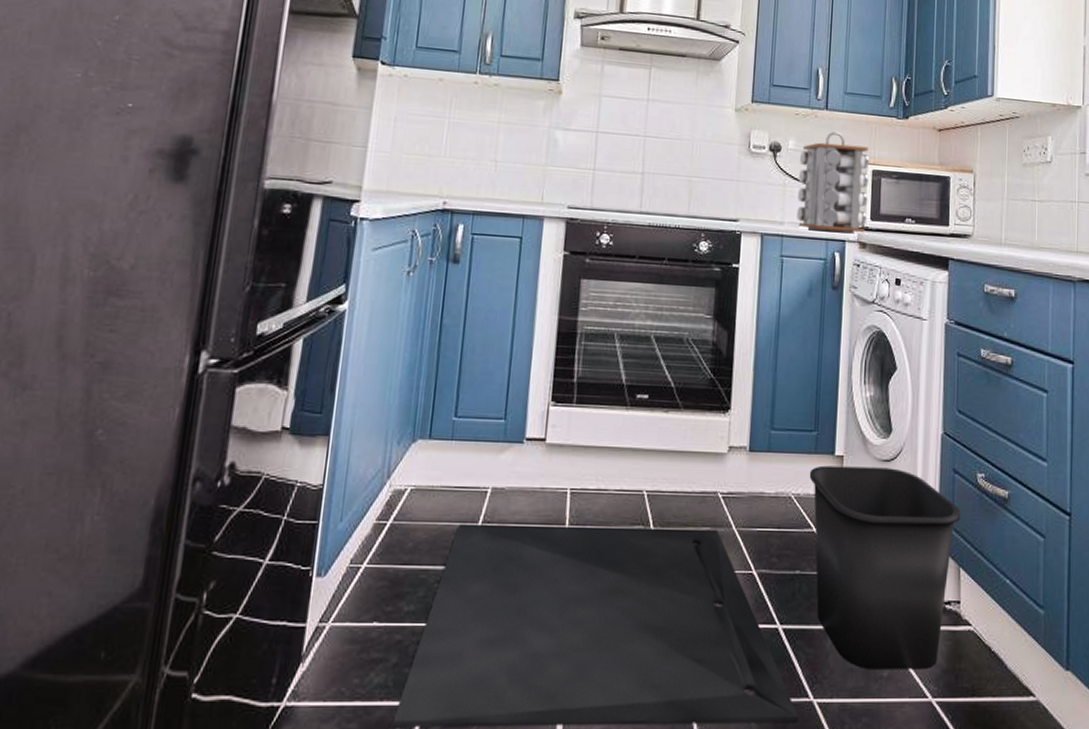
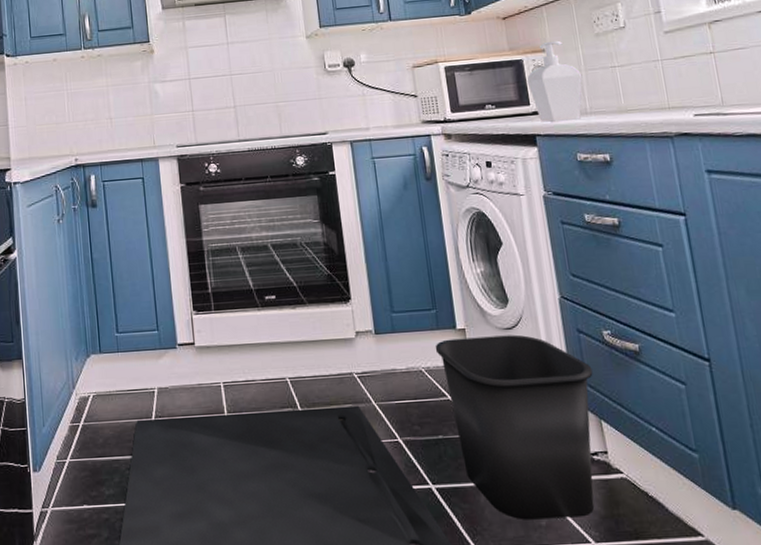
spice rack: present [797,131,870,234] -> none [373,38,448,131]
soap bottle: none [950,162,1004,249] -> present [526,40,583,123]

